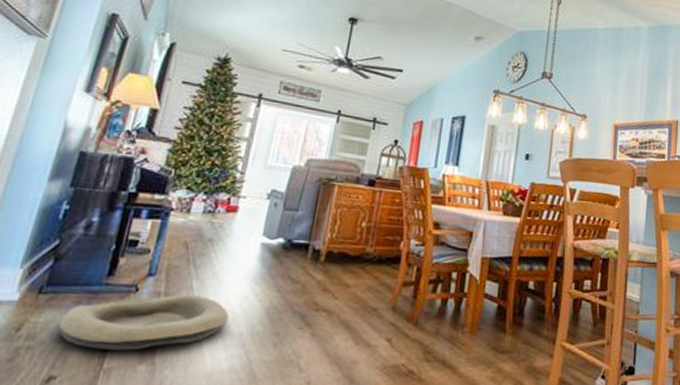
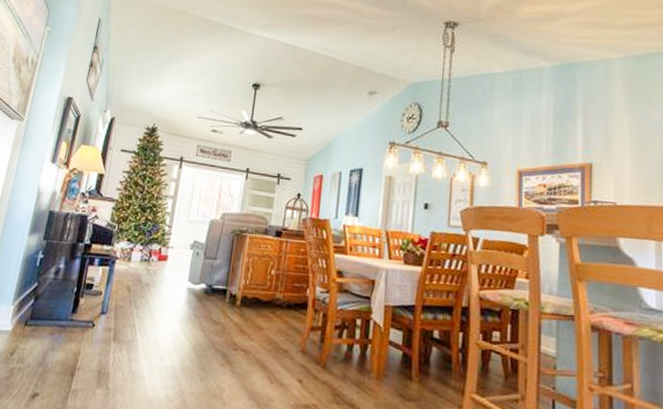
dog bed: present [57,294,230,351] -> none [38,330,164,376]

